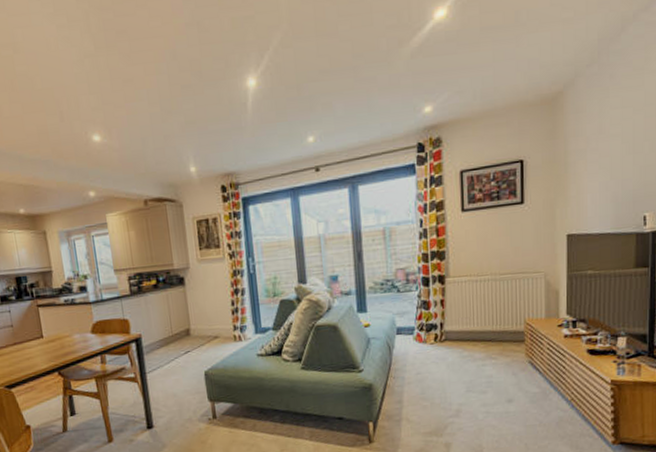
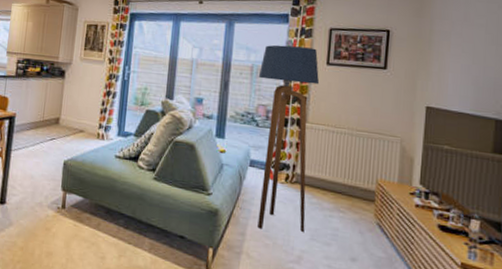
floor lamp: none [391,196,460,393] -> present [258,44,320,232]

